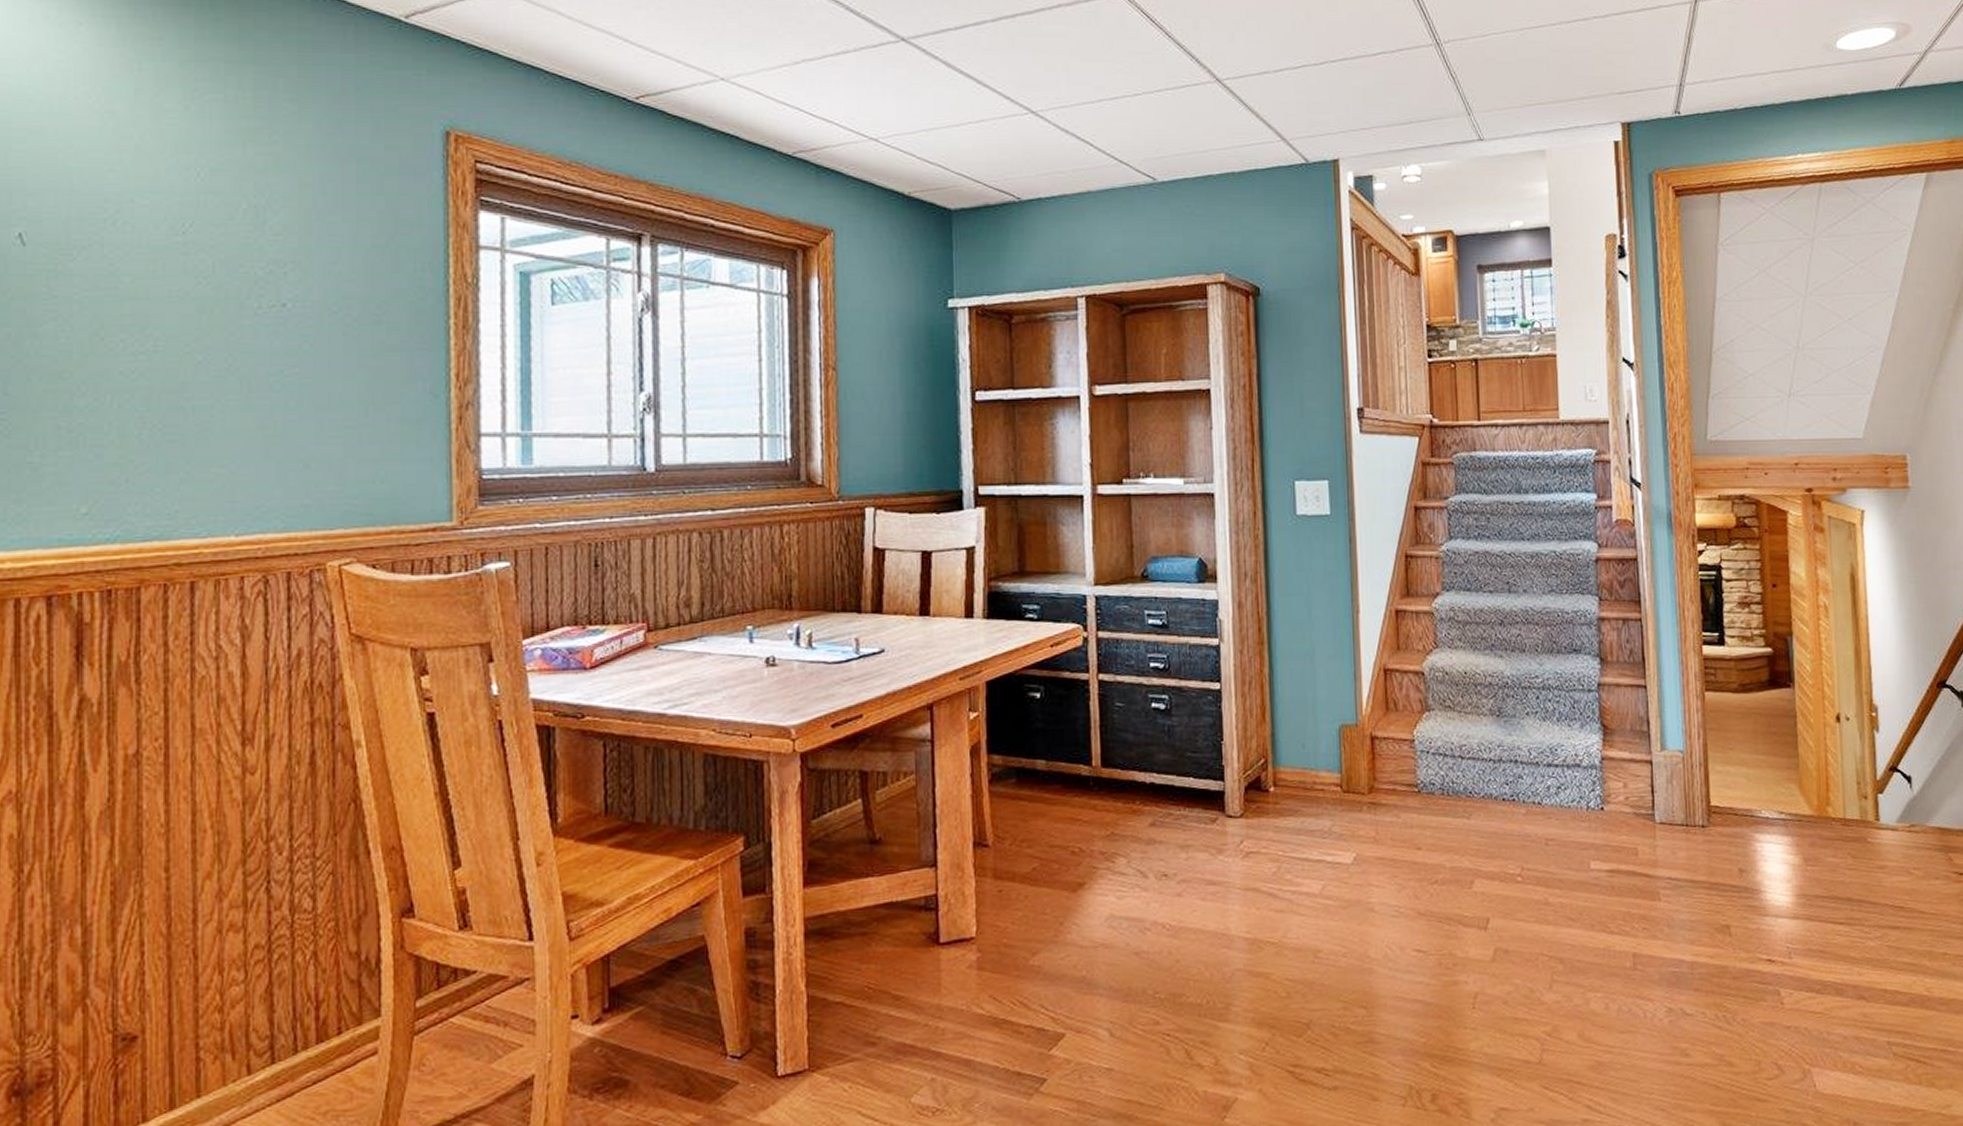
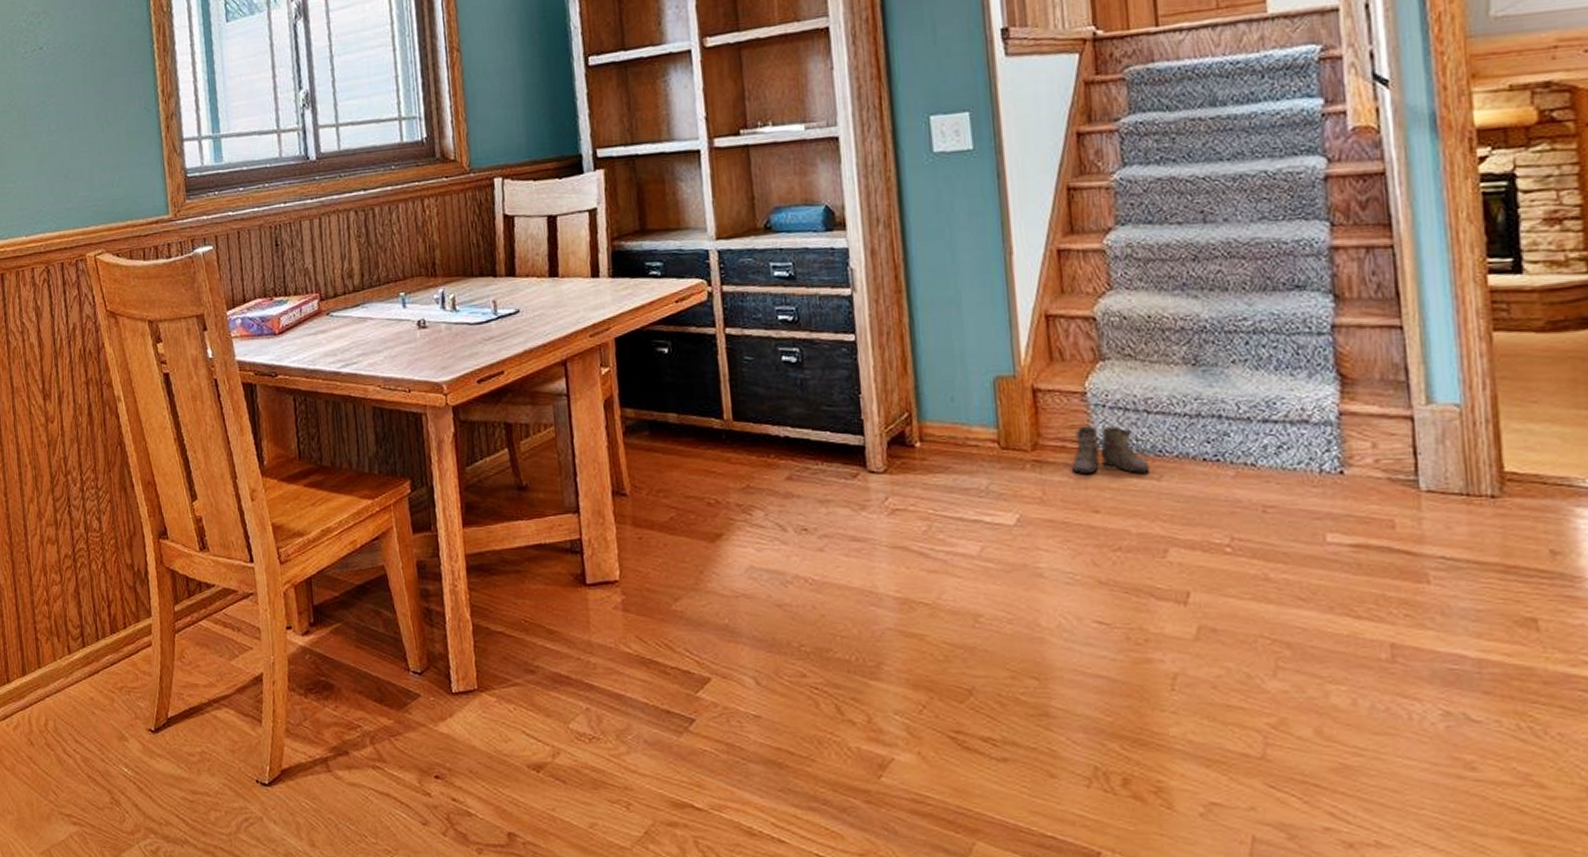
boots: none [1398,770,1462,815] -> present [1069,425,1149,475]

